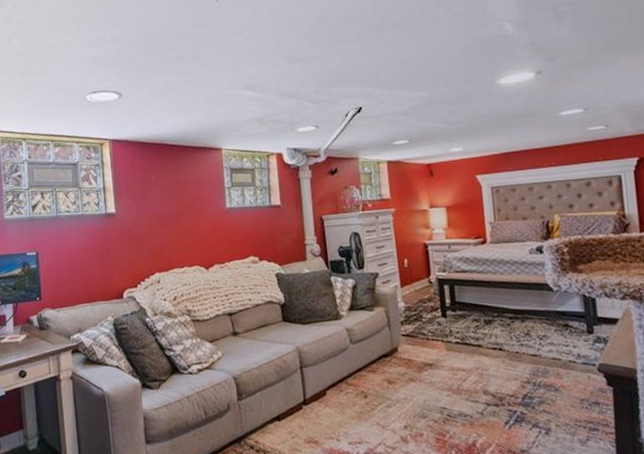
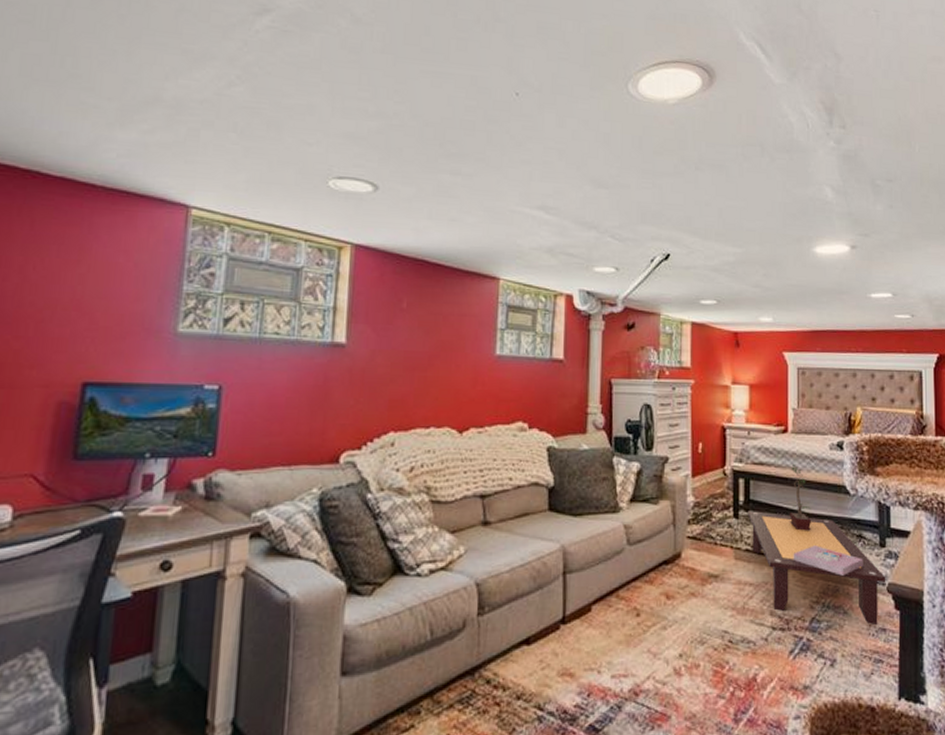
coffee table: none [455,310,597,400] -> present [748,511,886,626]
potted plant: none [493,269,517,325] -> present [789,463,812,531]
decorative box: none [501,335,572,360] -> present [793,545,863,576]

